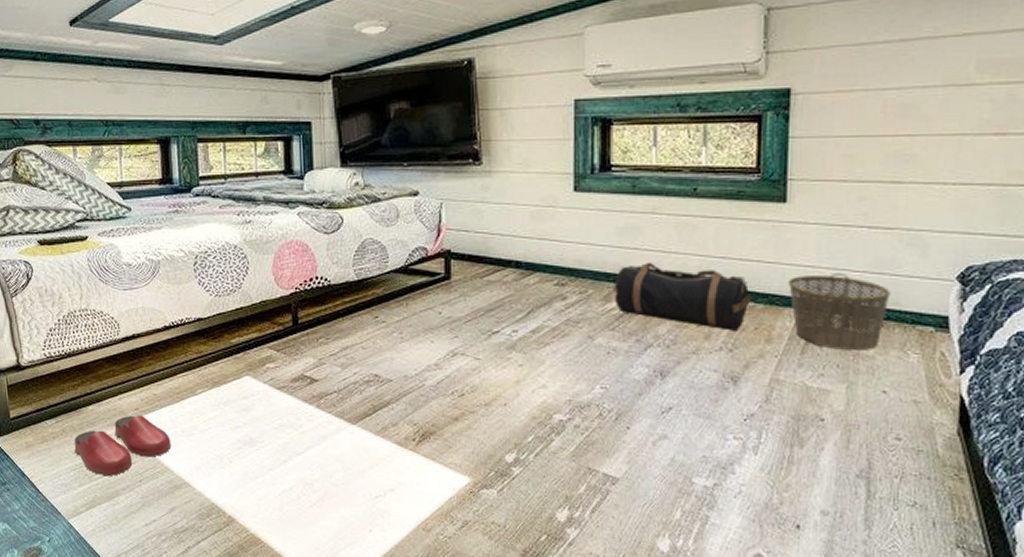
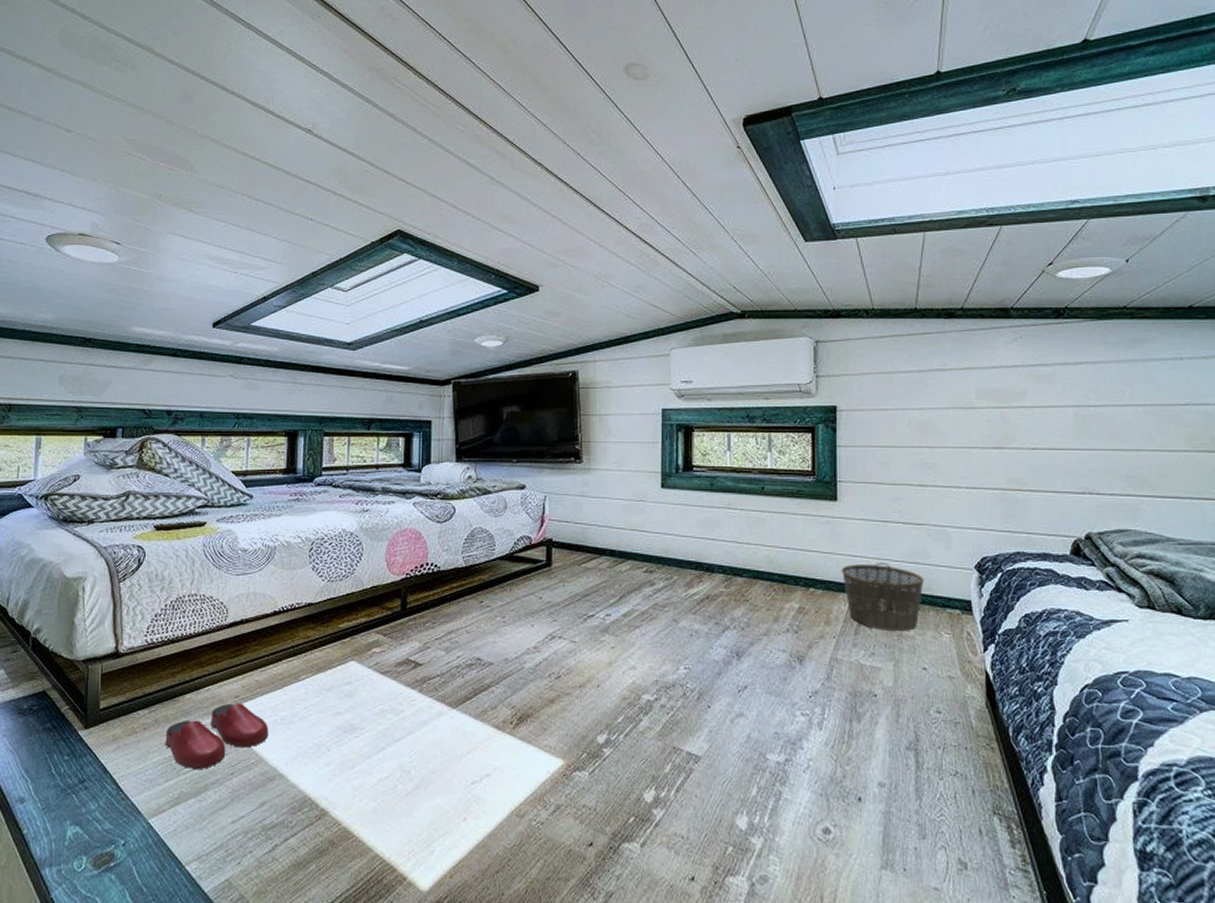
duffel bag: present [613,263,752,331] -> none [695,552,813,614]

